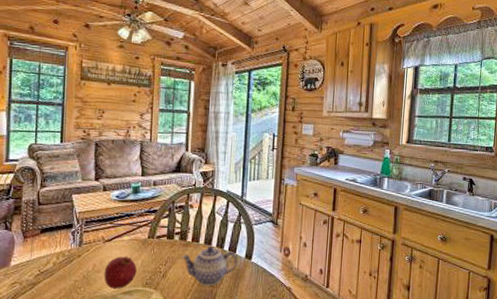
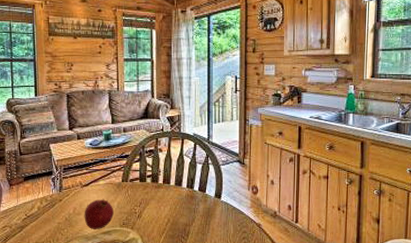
teapot: present [181,245,237,286] -> none [154,186,207,225]

